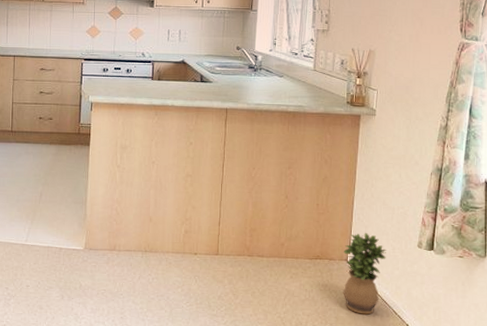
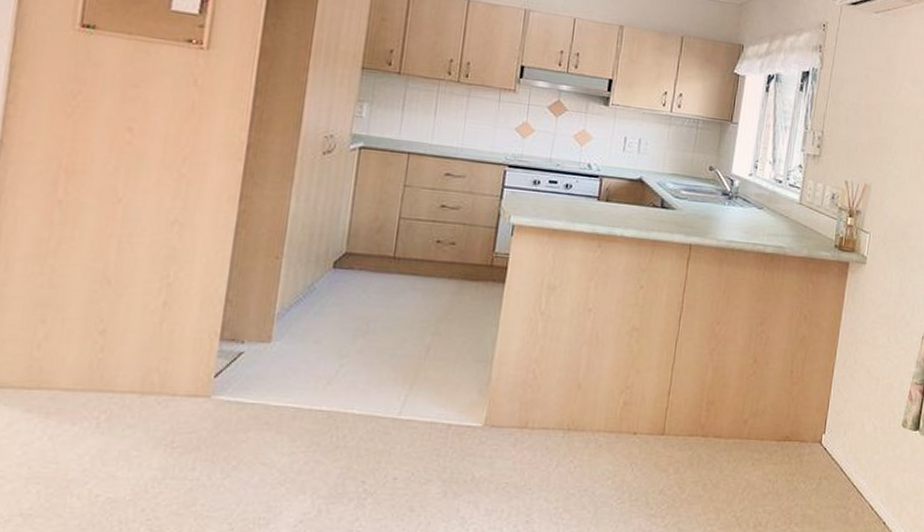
potted plant: present [343,232,386,315] -> none [813,407,867,511]

